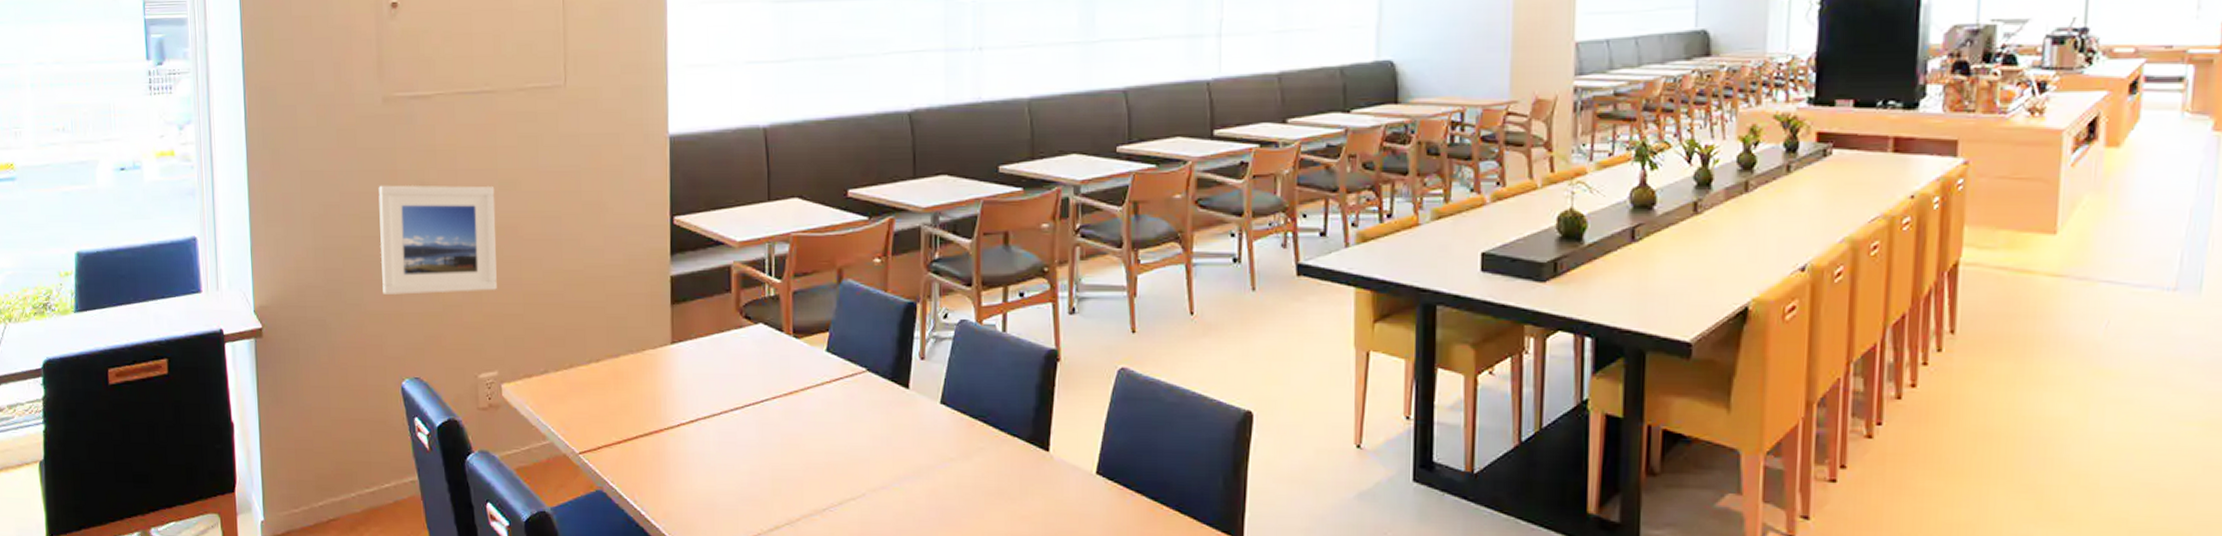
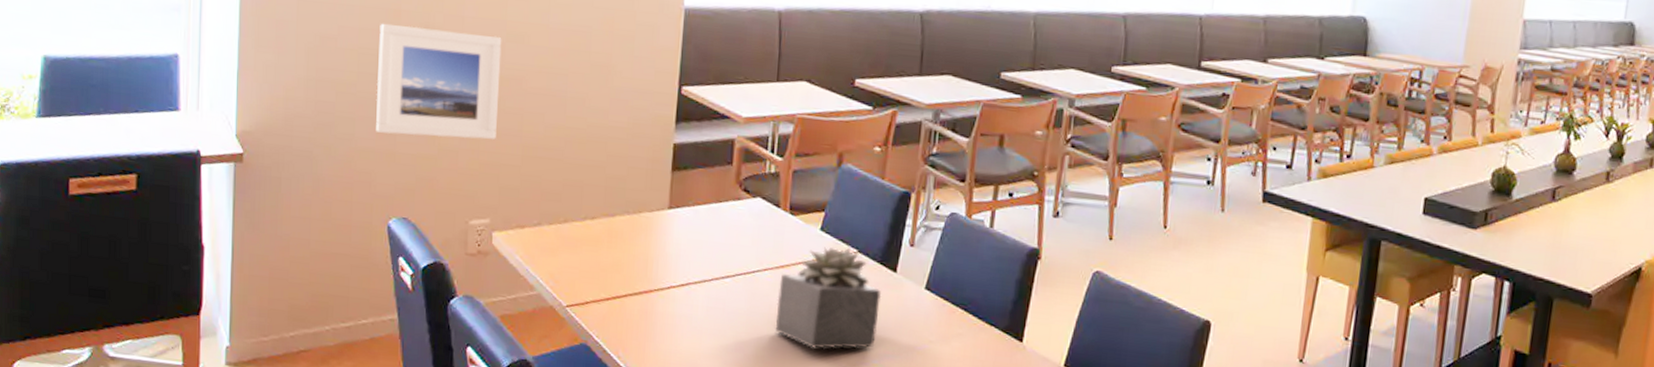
succulent plant: none [788,366,896,476] -> present [775,247,882,350]

